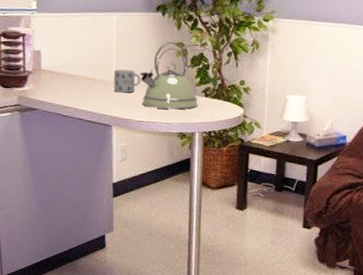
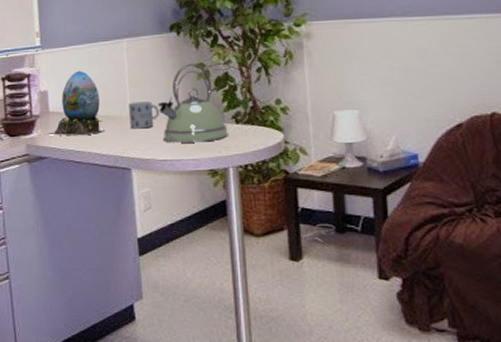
decorative egg: none [39,36,91,94] -> present [47,70,105,136]

